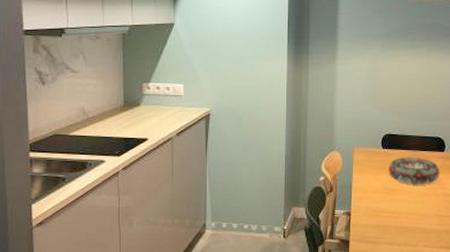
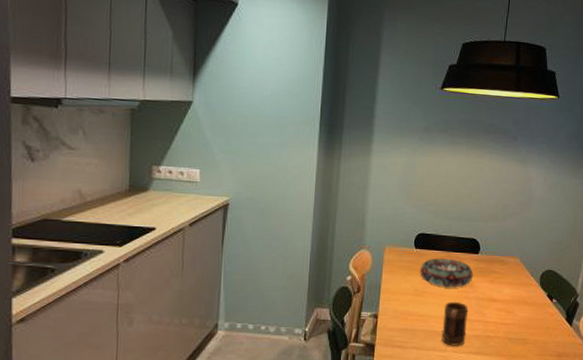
mug: none [413,198,437,241] -> present [442,301,469,346]

